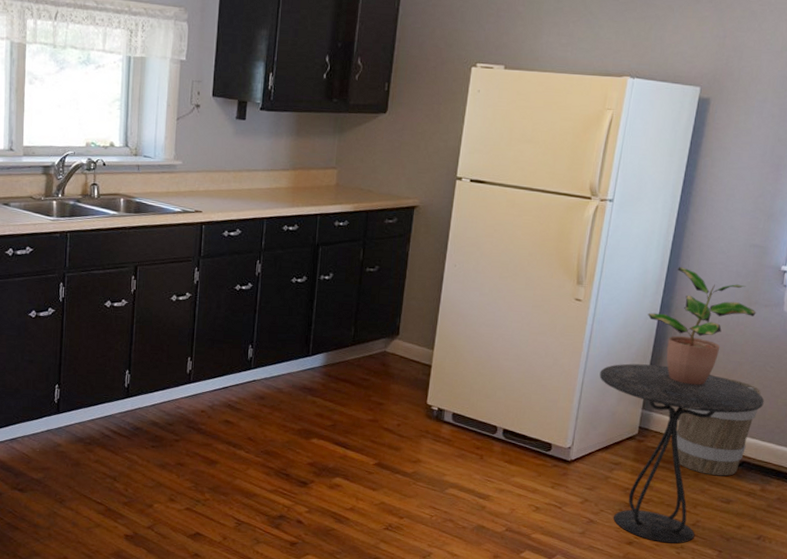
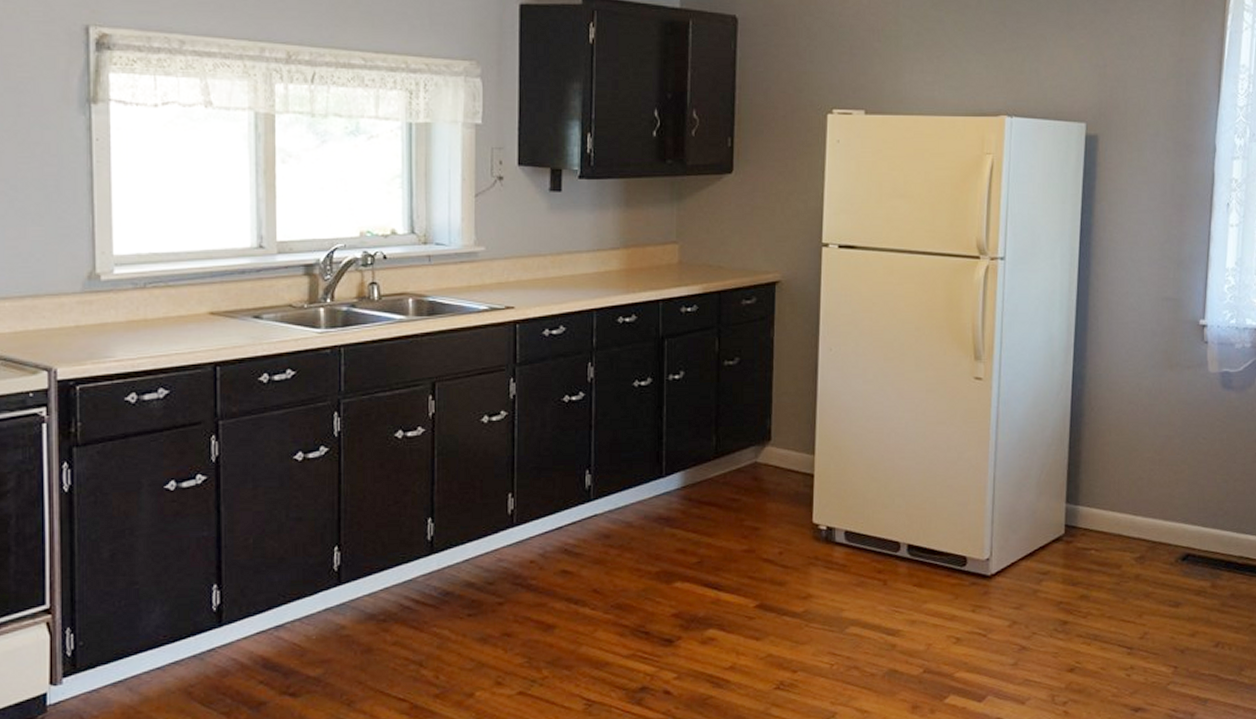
side table: present [599,363,764,544] -> none [1012,448,1201,665]
potted plant: present [647,267,756,385] -> none [1059,330,1179,468]
bucket: present [676,376,761,476] -> none [1108,455,1196,575]

